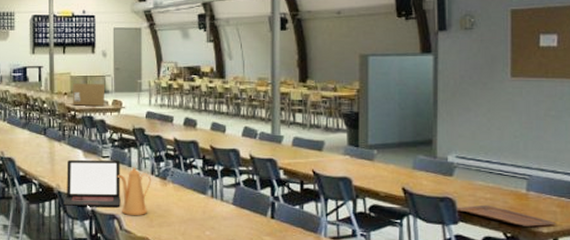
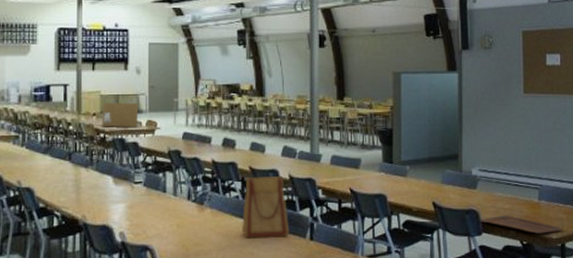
laptop: present [63,159,121,206] -> none [89,185,154,239]
coffee pot: present [117,167,152,216] -> none [150,193,188,246]
shopping bag: none [202,156,251,214] -> present [241,176,290,239]

